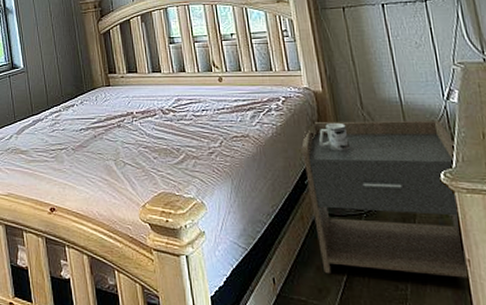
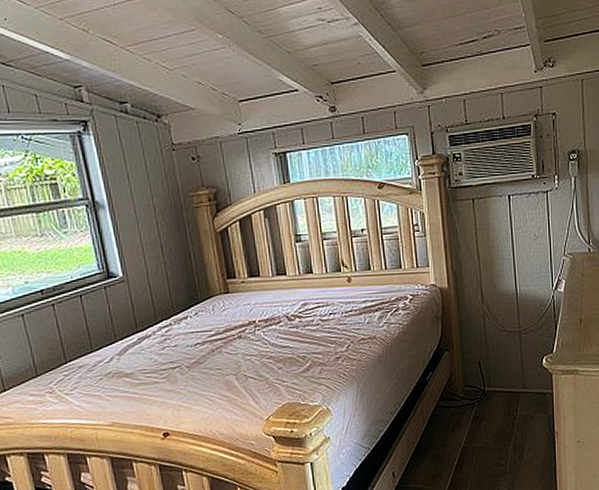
nightstand: present [301,120,471,279] -> none [425,309,559,461]
mug: present [318,124,351,150] -> none [441,319,470,345]

